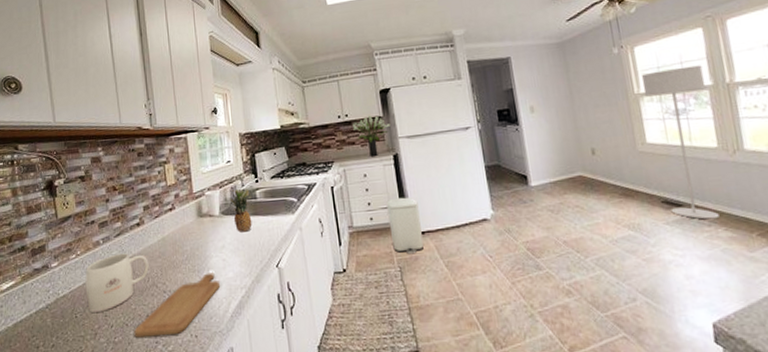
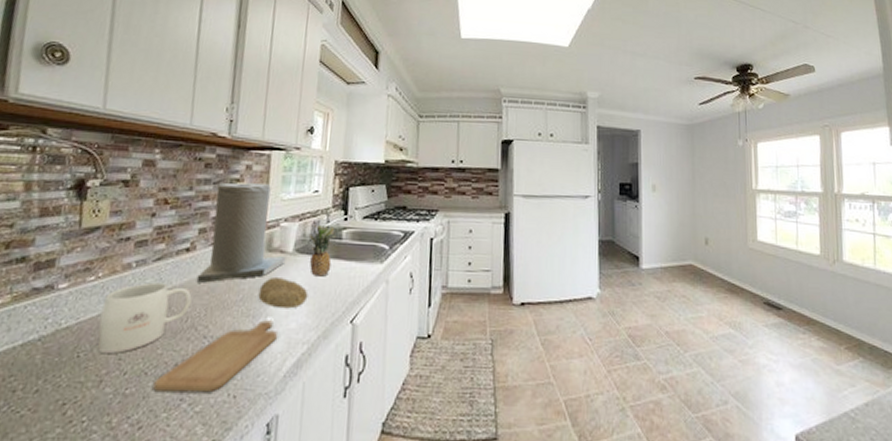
paper towel: none [149,162,215,250] -> present [196,182,286,283]
sponge: none [198,236,238,262] -> present [258,276,309,309]
potted plant: present [353,115,390,157] -> none [466,165,507,213]
pedal bin: present [386,197,424,253] -> none [487,261,523,325]
floor lamp: present [641,65,719,220] -> none [760,170,817,327]

